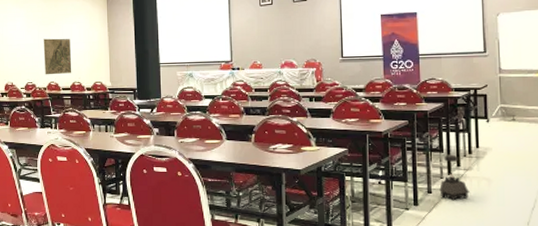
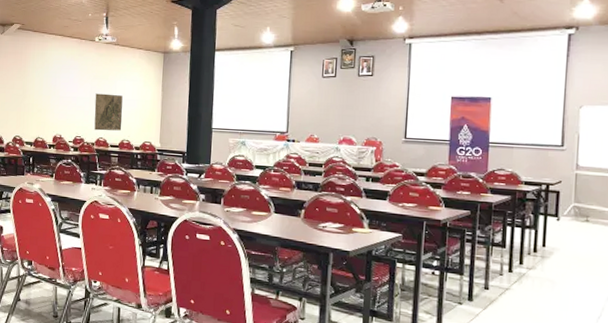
blender: present [439,154,470,201] -> none [497,250,531,300]

